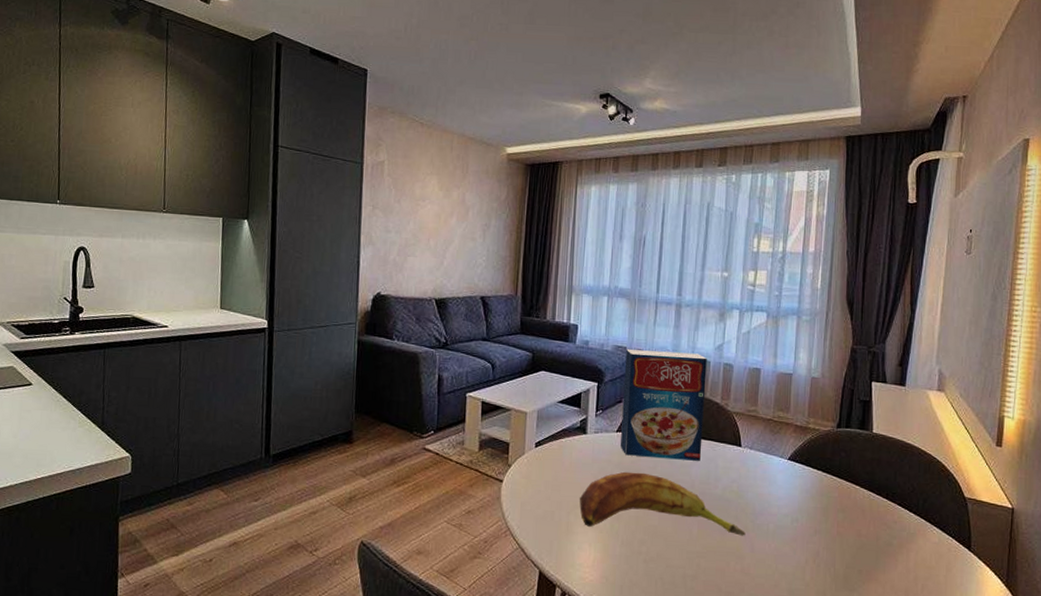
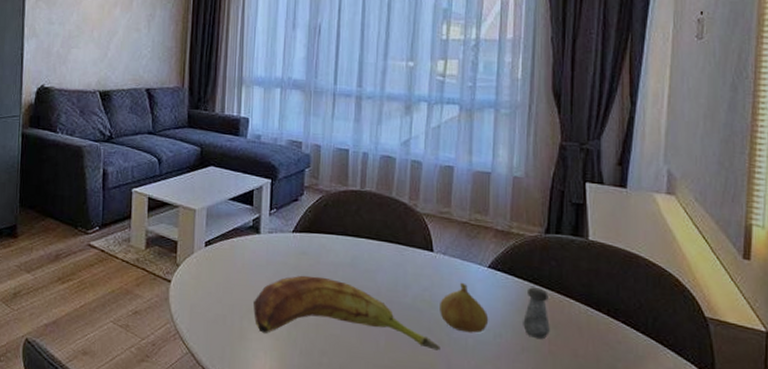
cereal box: present [621,349,707,461] -> none [297,144,392,266]
fruit: none [746,474,788,519] -> present [440,282,489,333]
salt shaker: none [816,476,839,522] -> present [523,287,550,339]

